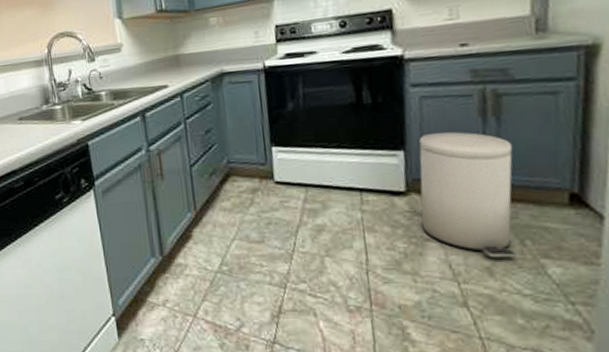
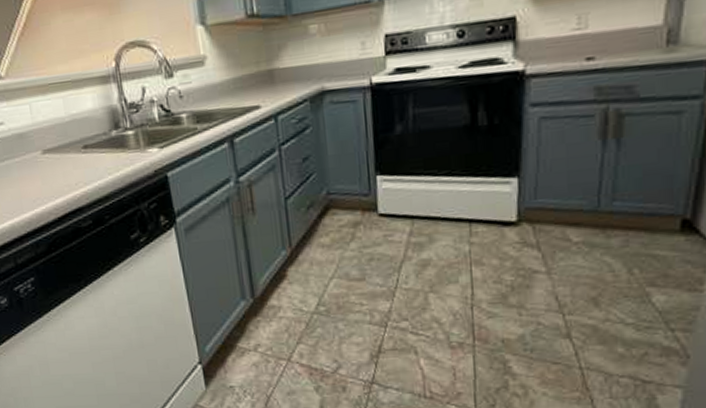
pedal bin: present [418,131,517,258] -> none [530,156,631,288]

